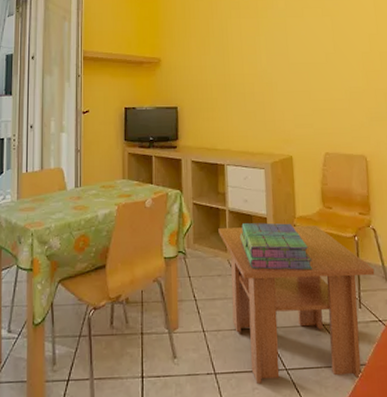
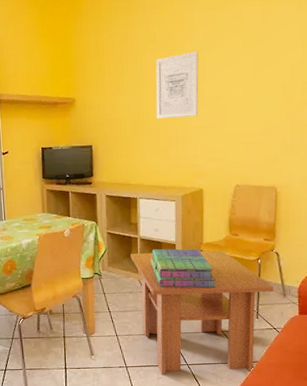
wall art: none [240,19,284,83] -> present [155,51,199,120]

